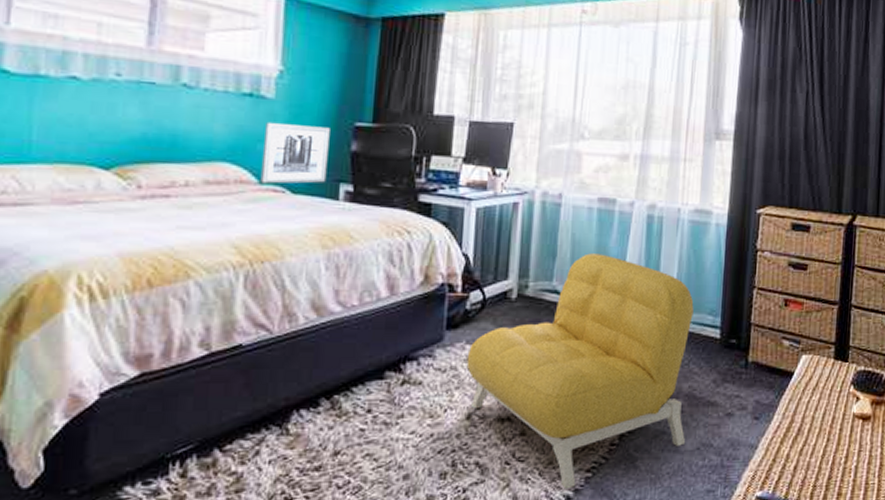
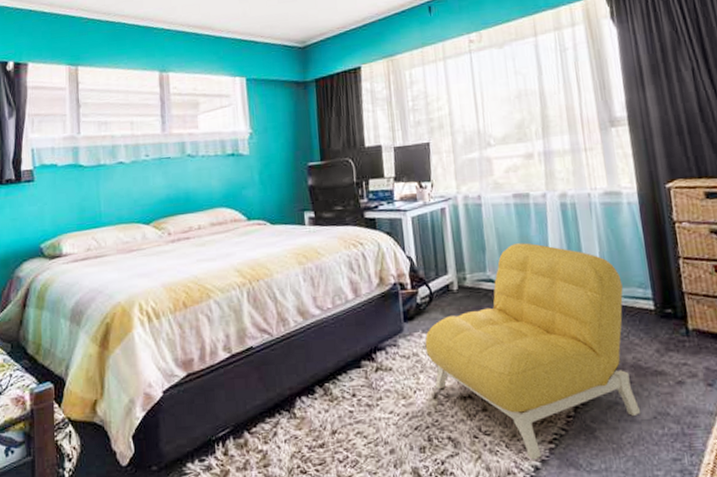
wall art: present [260,121,330,184] -> none [246,170,294,220]

